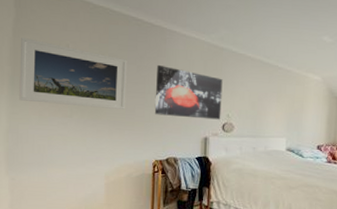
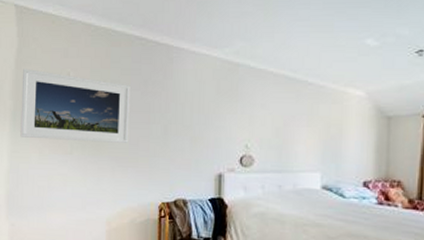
wall art: present [154,64,223,120] -> none [160,88,239,152]

